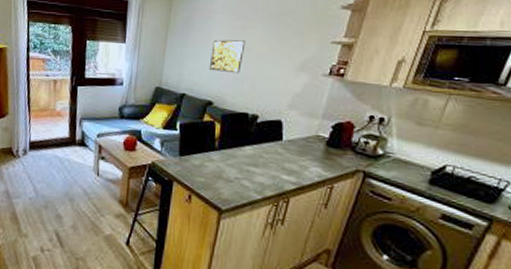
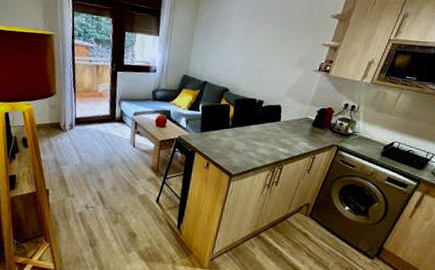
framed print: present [209,39,246,74] -> none [227,37,257,67]

